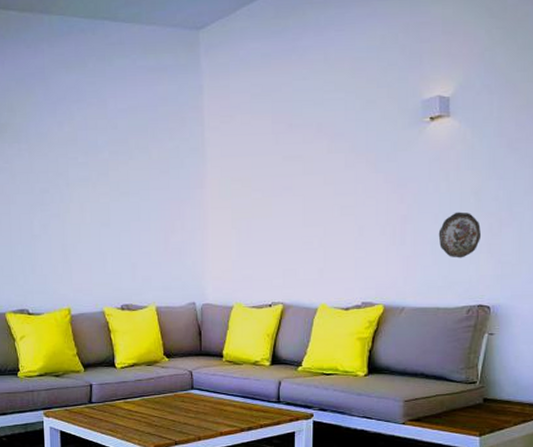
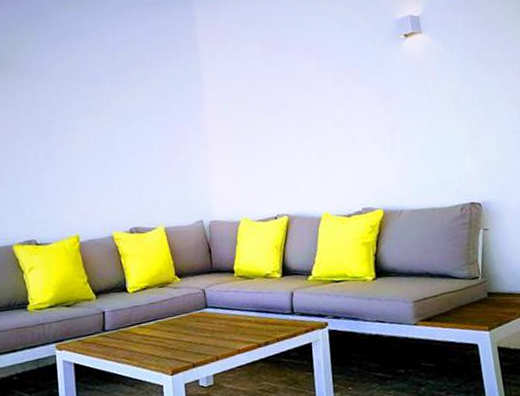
decorative plate: present [438,212,482,258] -> none [425,117,464,160]

